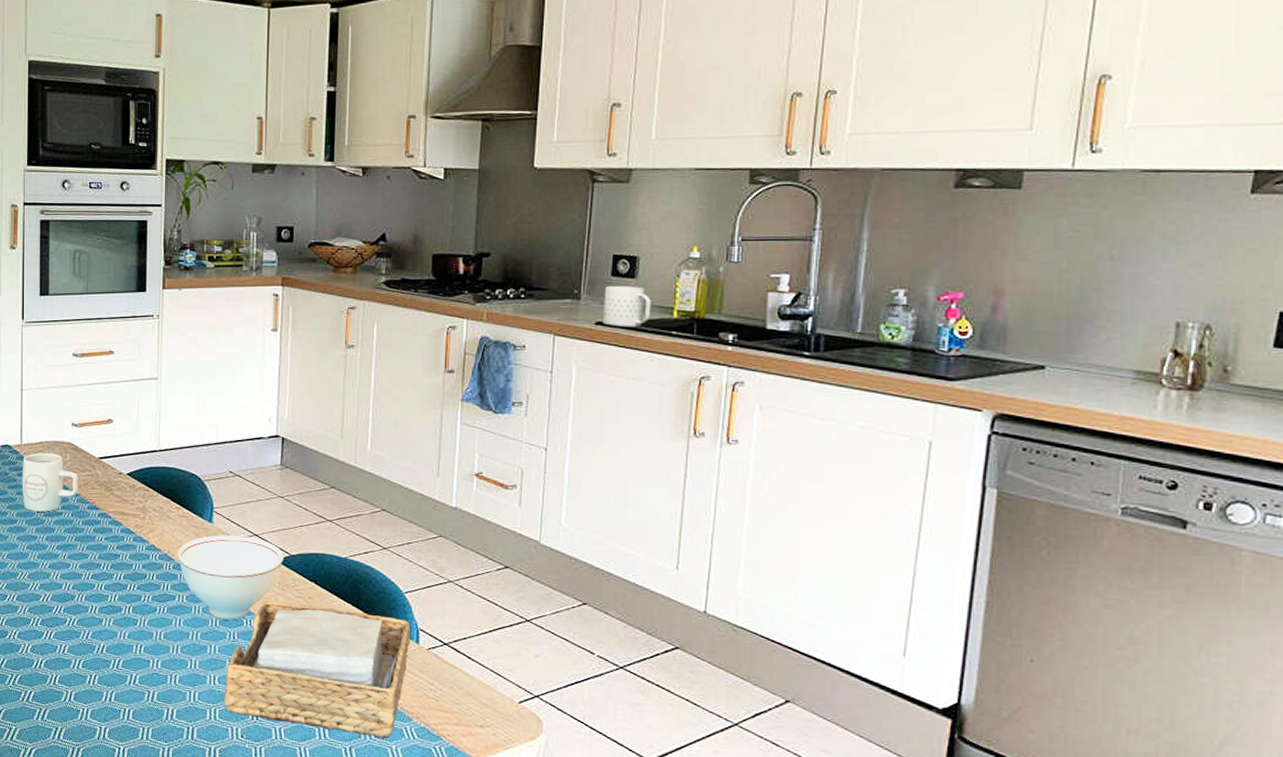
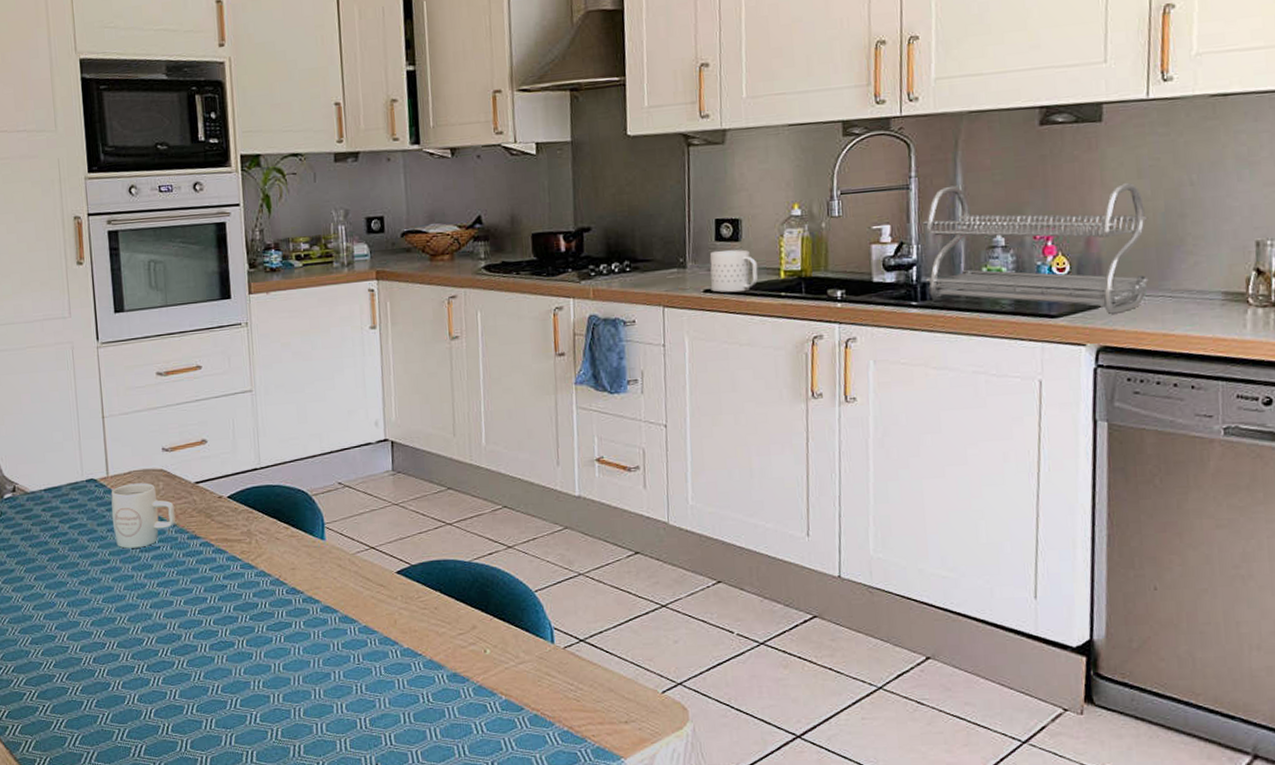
bowl: present [177,535,284,620] -> none [289,550,405,642]
napkin holder: present [223,601,410,739] -> none [353,616,545,748]
dish rack: none [821,241,1061,382] -> present [923,182,1149,314]

